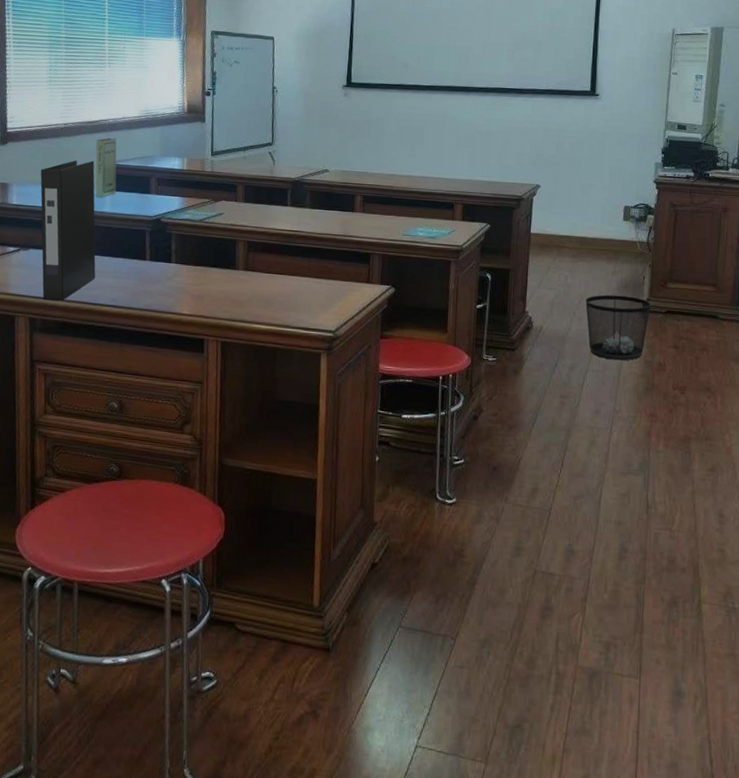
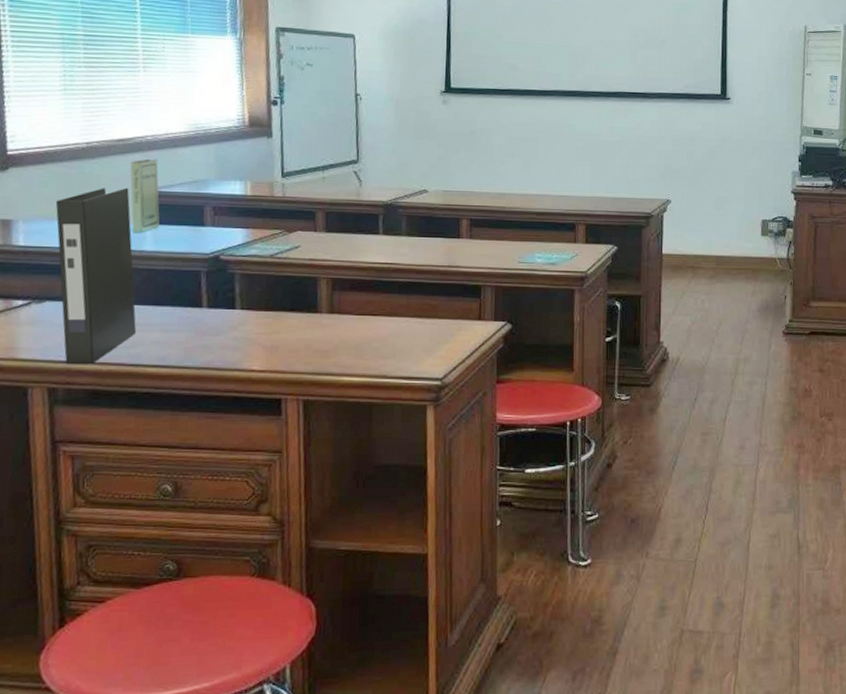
waste bin: present [585,294,652,361] -> none [725,318,795,389]

